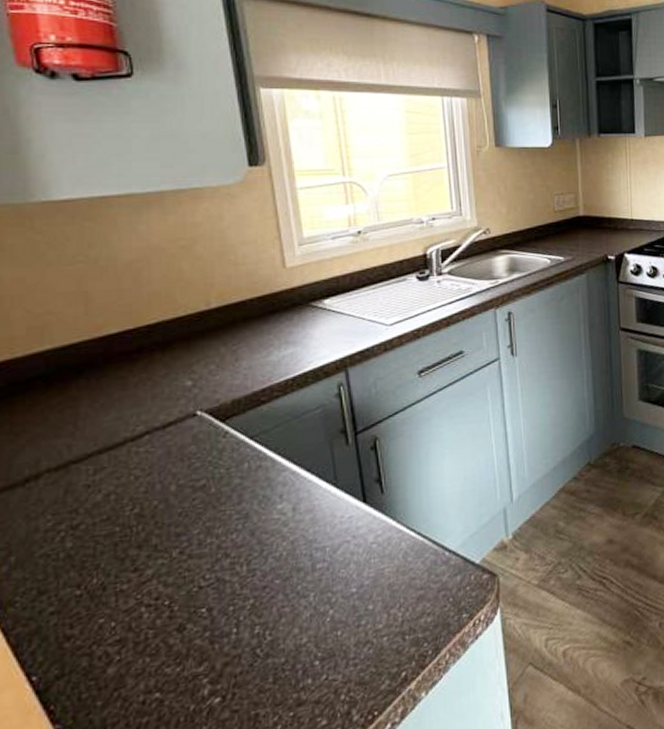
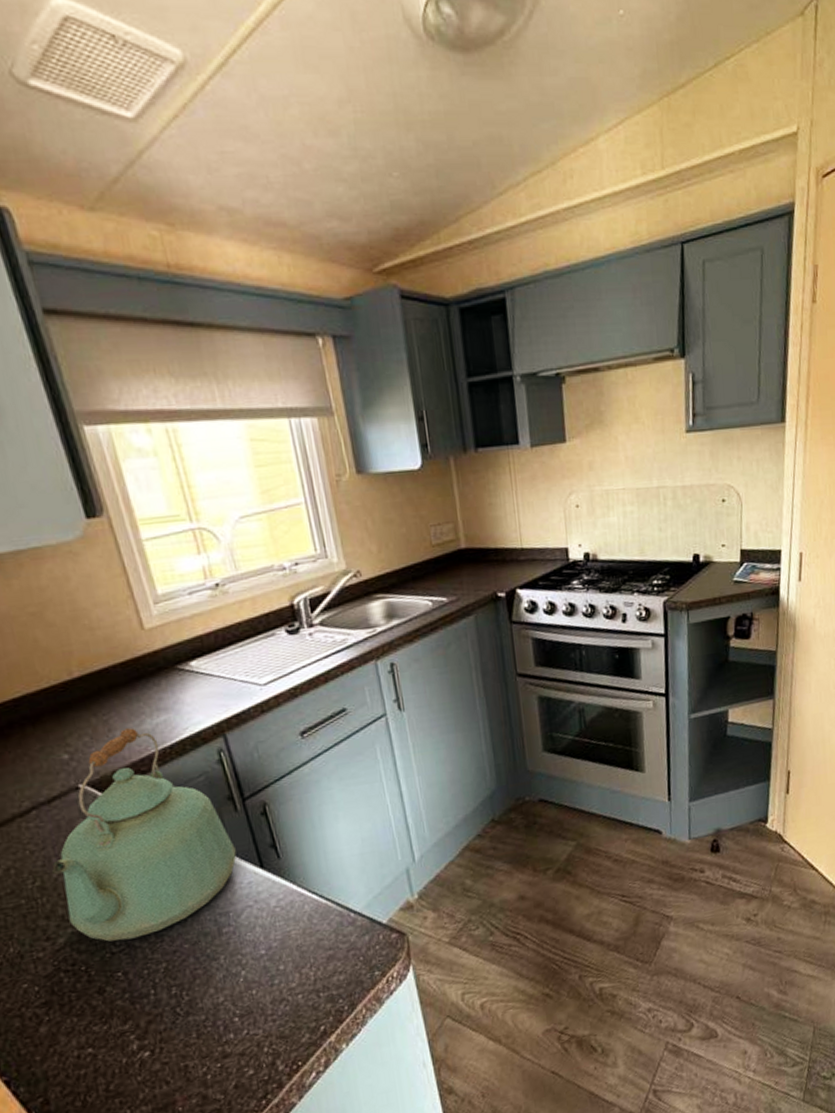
kettle: none [154,359,341,575] -> present [52,728,237,942]

